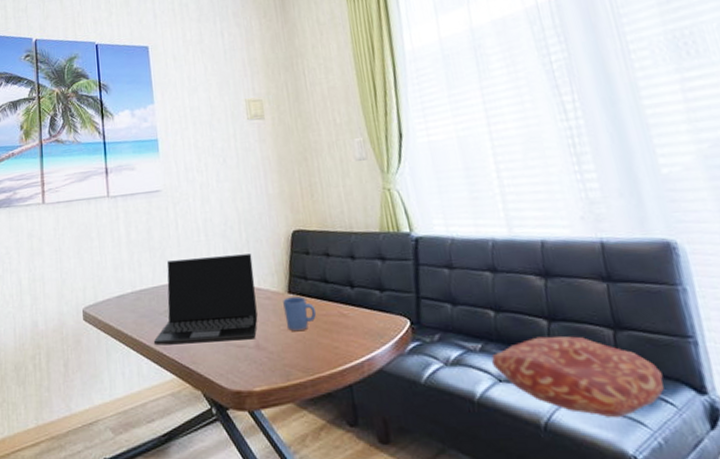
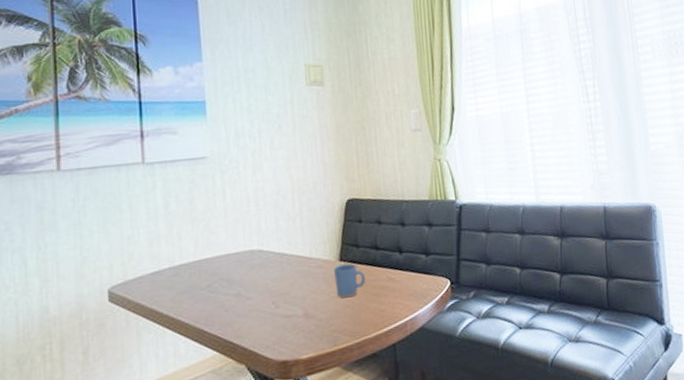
laptop: present [153,253,258,345] -> none [193,223,308,322]
cushion: present [491,336,665,418] -> none [514,285,637,350]

